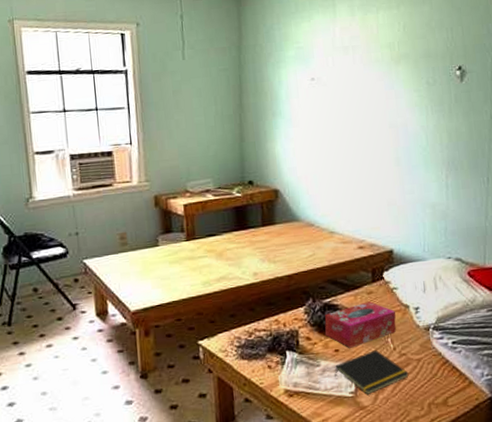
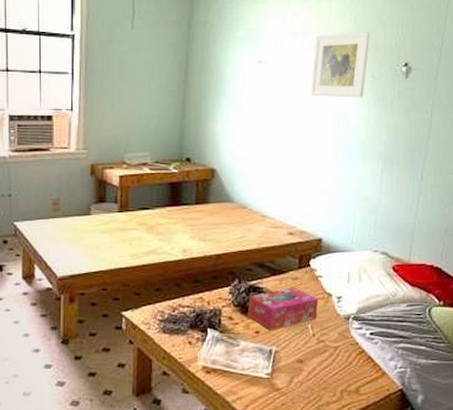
notepad: present [335,350,409,395] -> none [253,335,325,377]
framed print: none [365,39,421,108] -> present [310,32,370,98]

